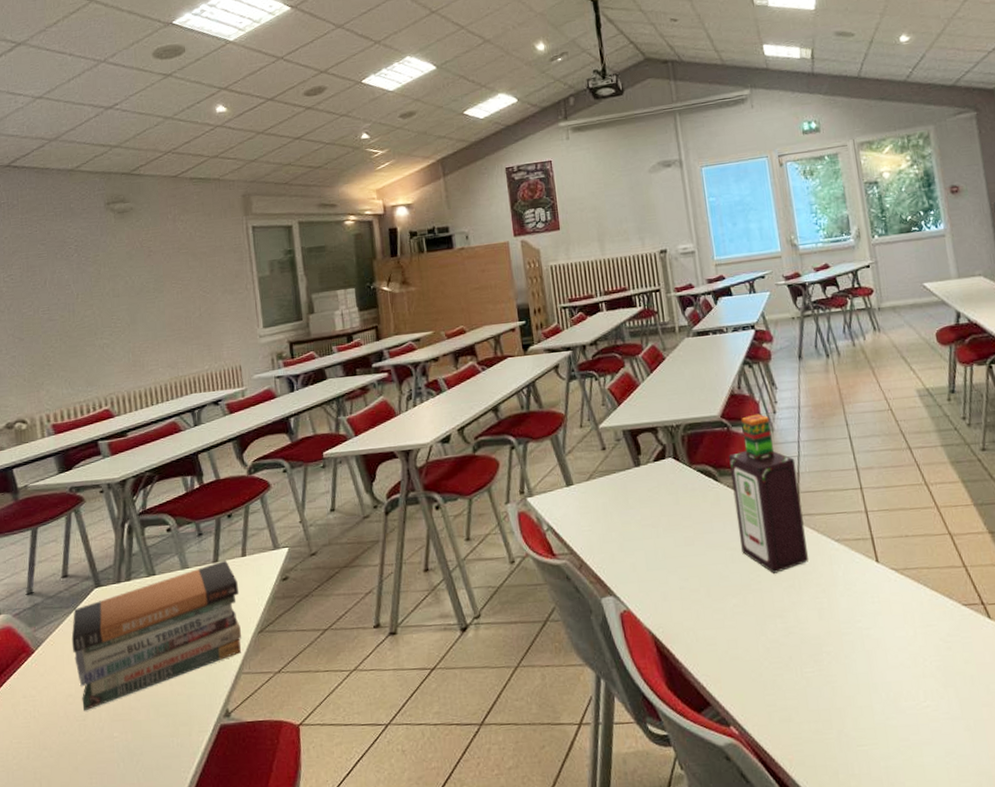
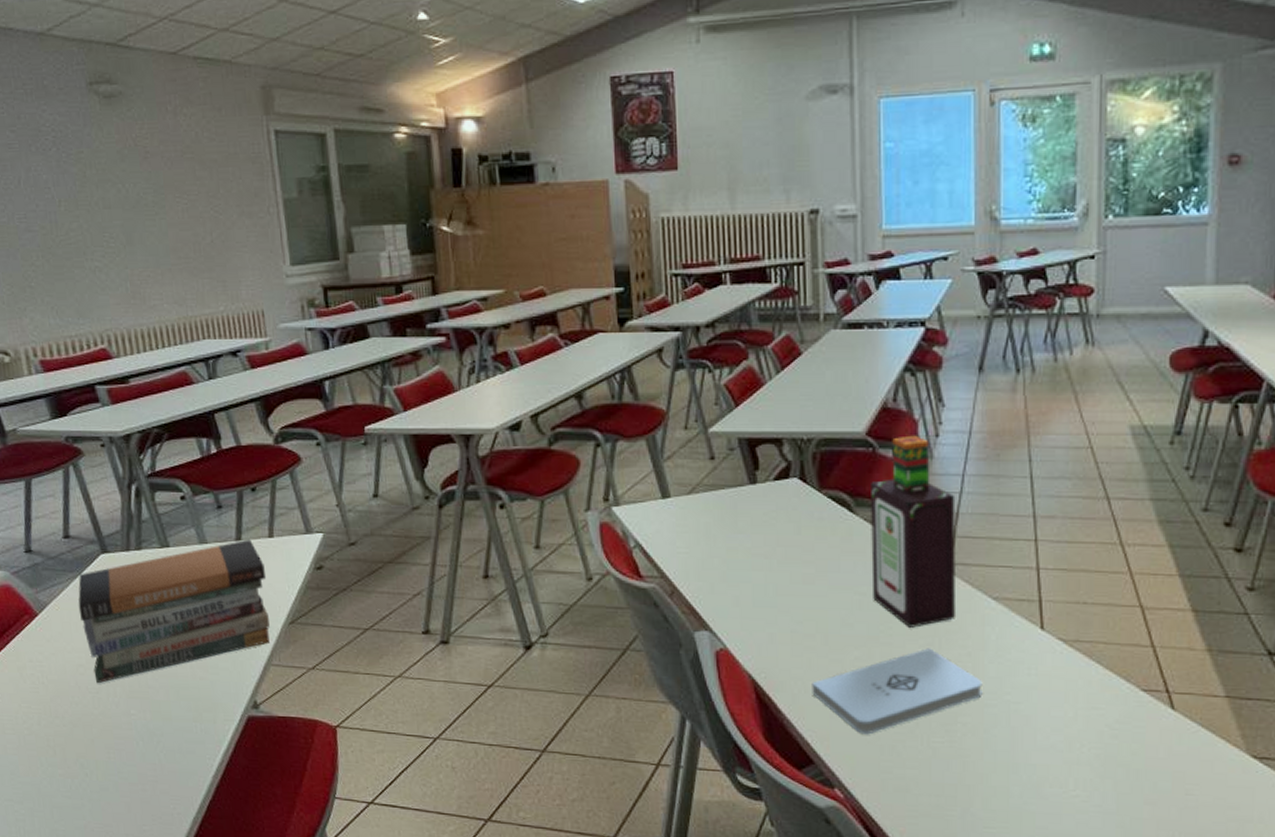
notepad: none [701,589,839,673] -> present [812,648,983,735]

